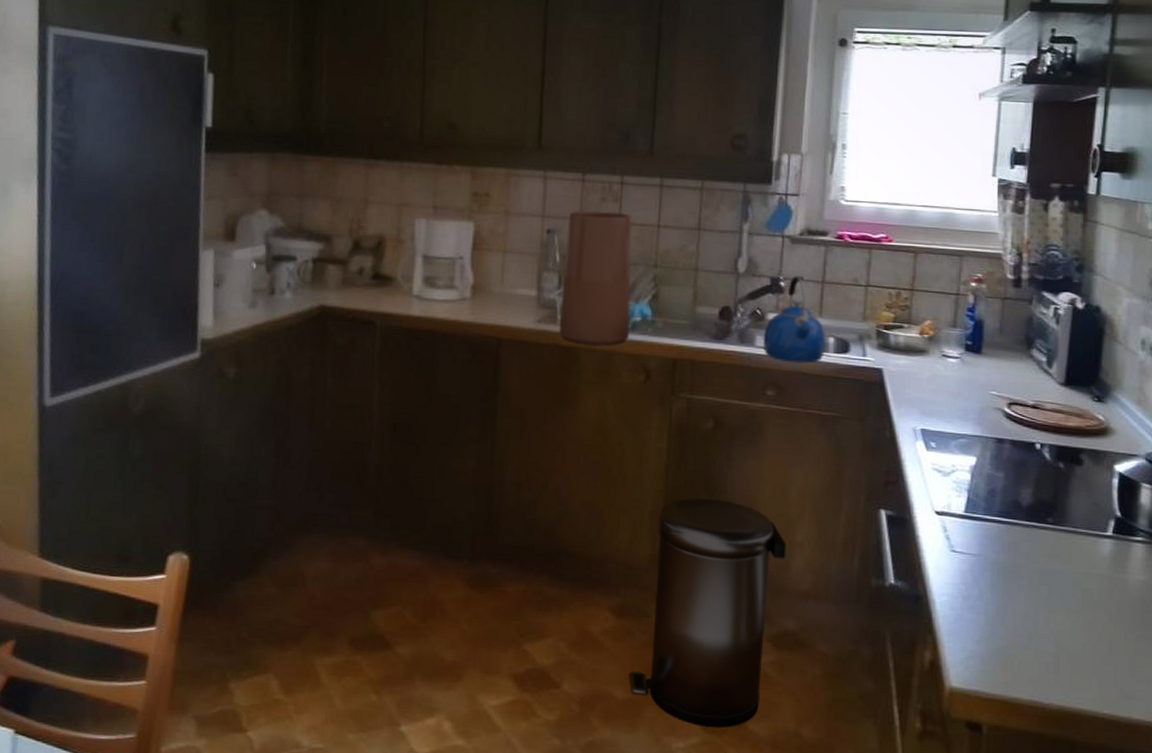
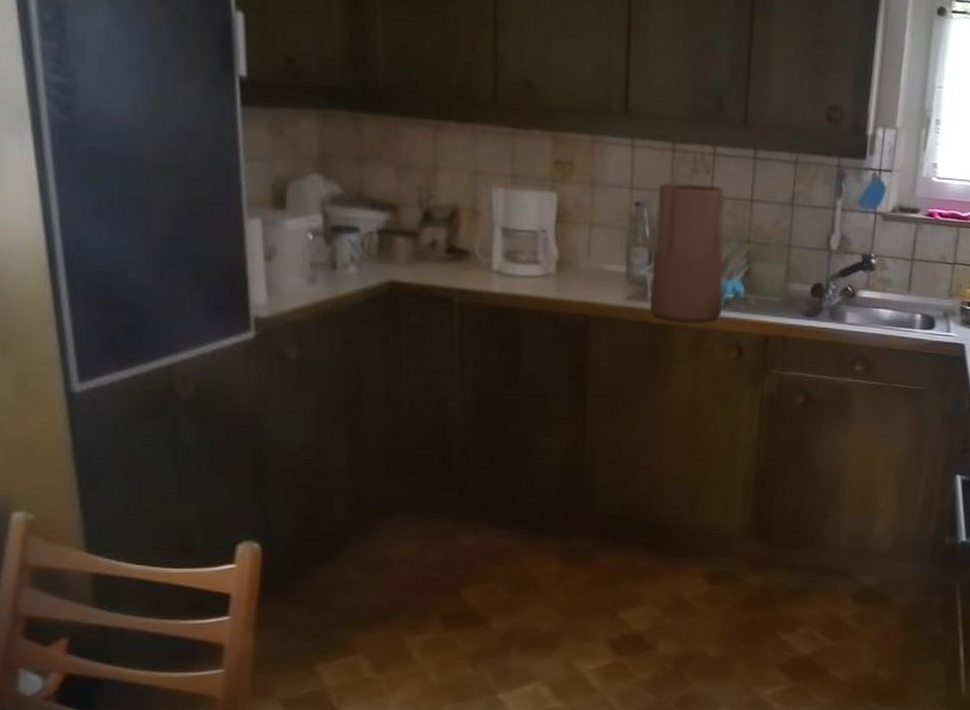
pedal bin: present [628,498,786,727] -> none [720,470,870,675]
kettle: present [763,275,826,364] -> none [853,253,914,340]

